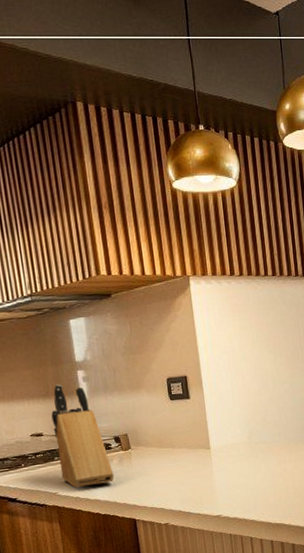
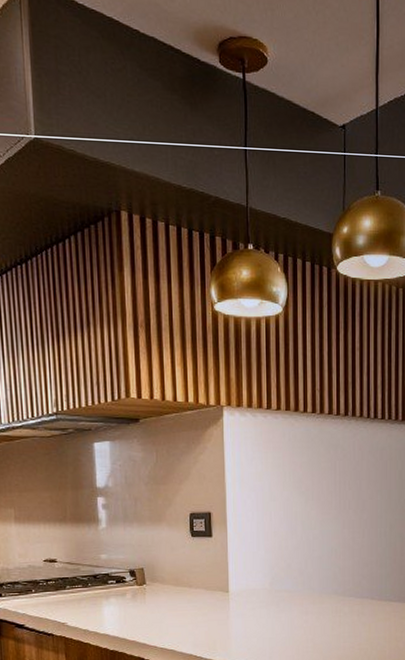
knife block: present [51,384,114,489] -> none [67,509,126,620]

